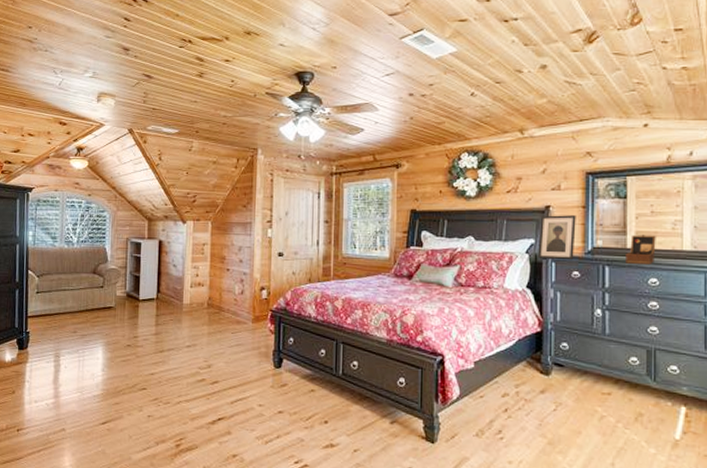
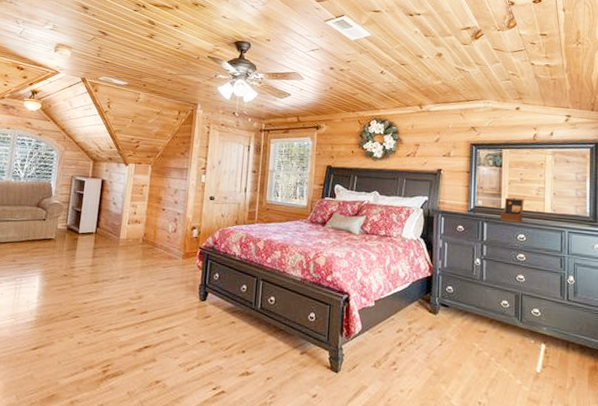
picture frame: present [538,215,576,260] -> none [430,177,462,216]

